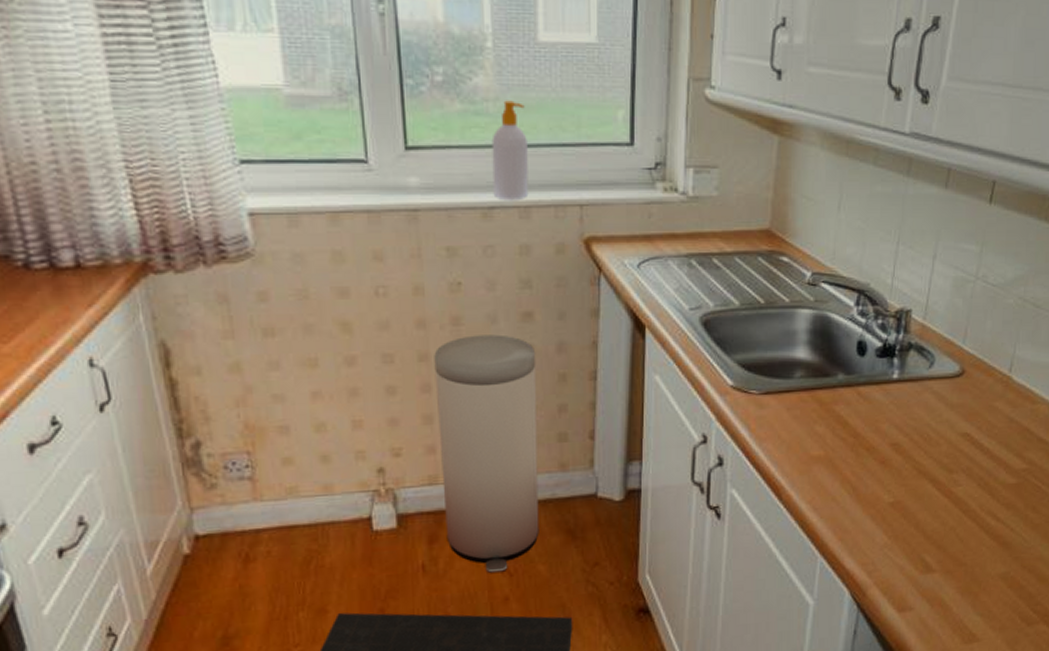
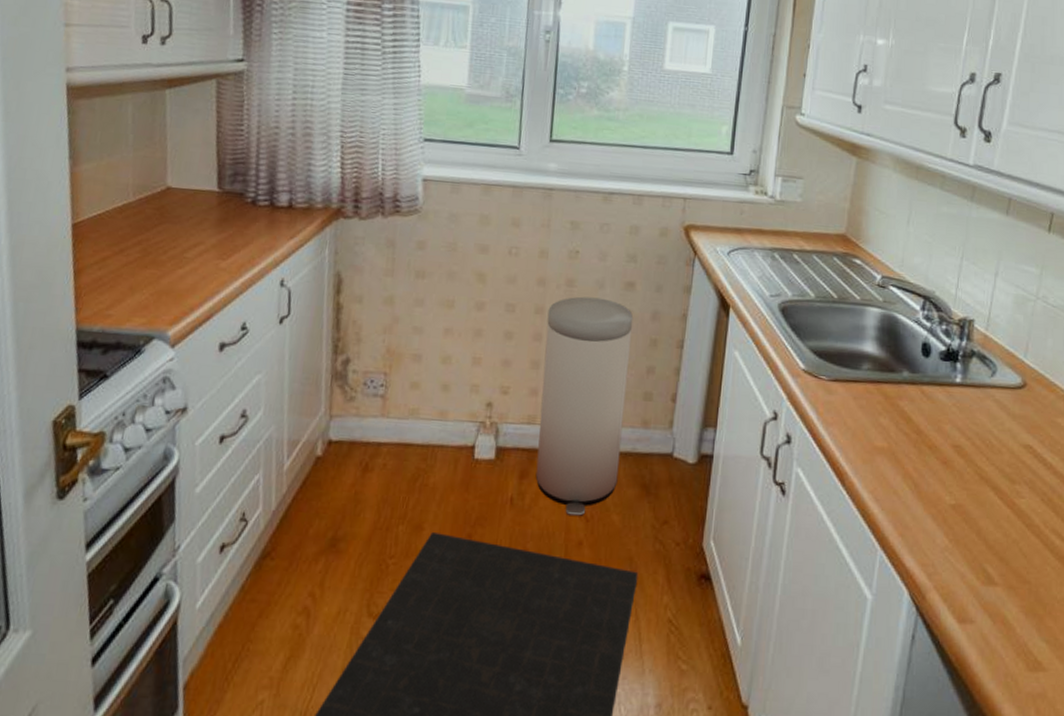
soap bottle: present [491,100,529,201] -> none [614,111,648,190]

